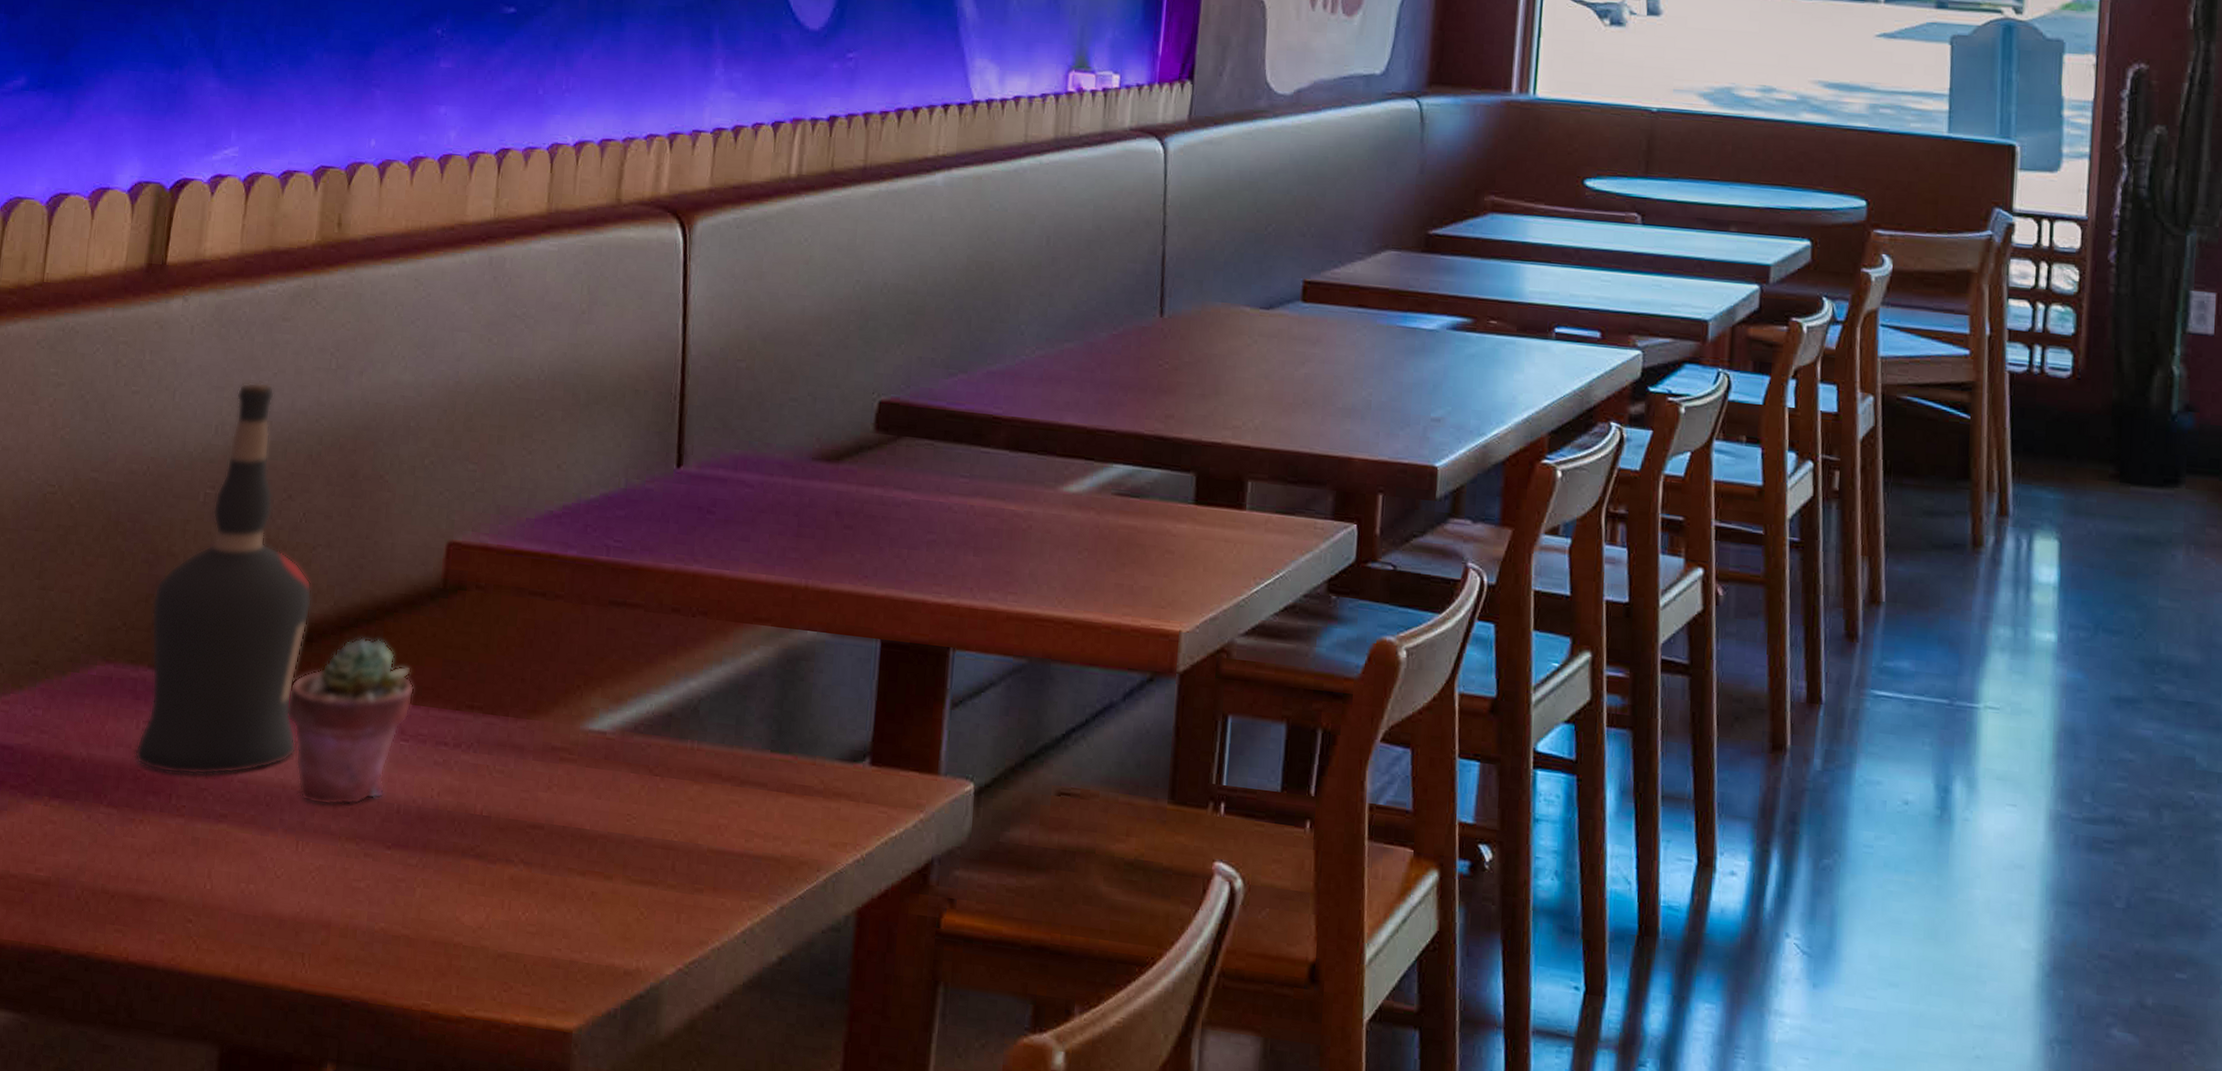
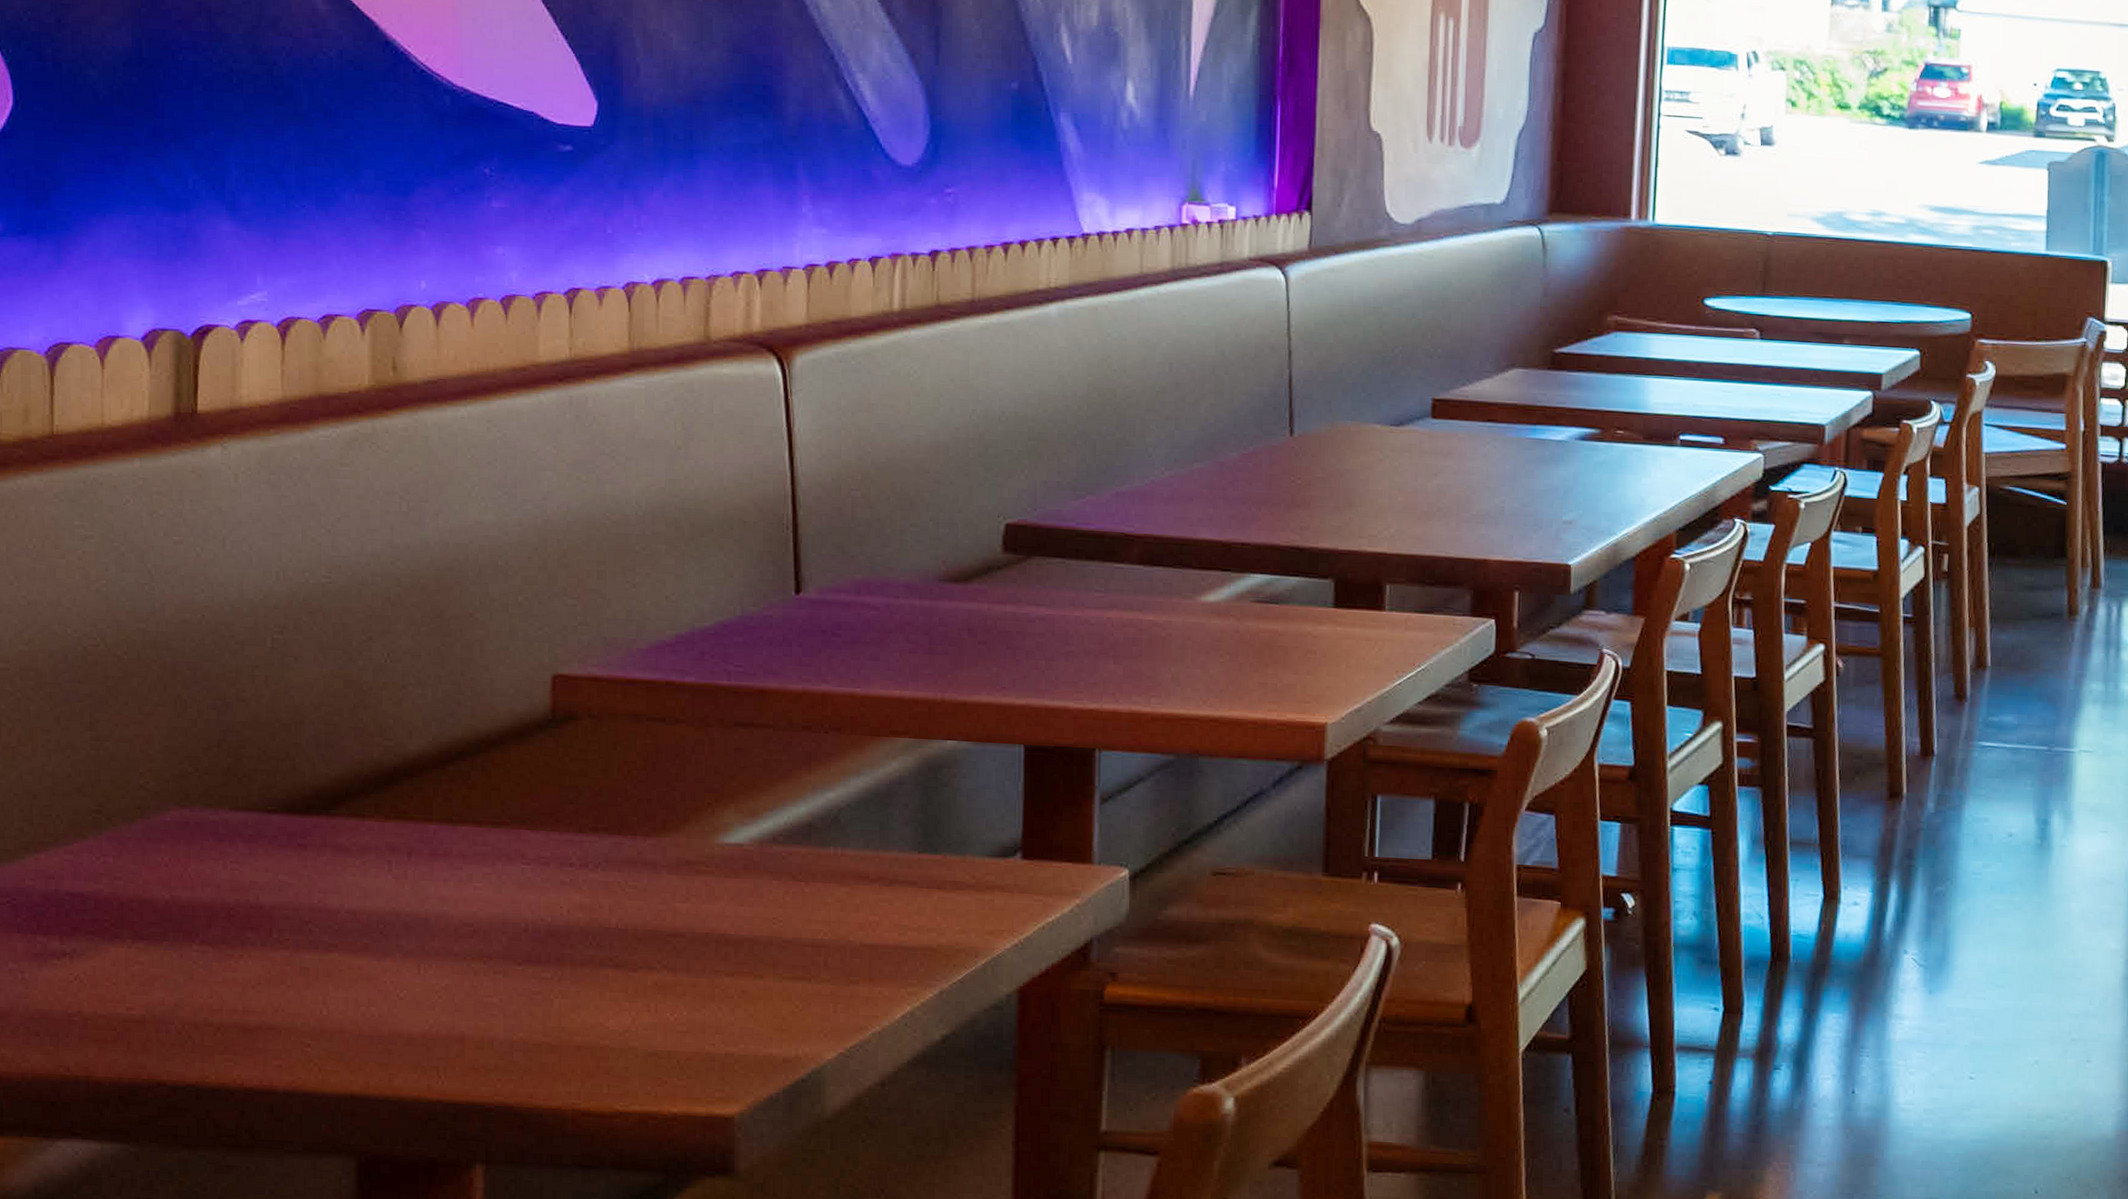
liquor bottle: present [135,382,312,776] -> none [225,527,408,910]
potted succulent: present [288,637,415,806] -> none [393,769,531,929]

